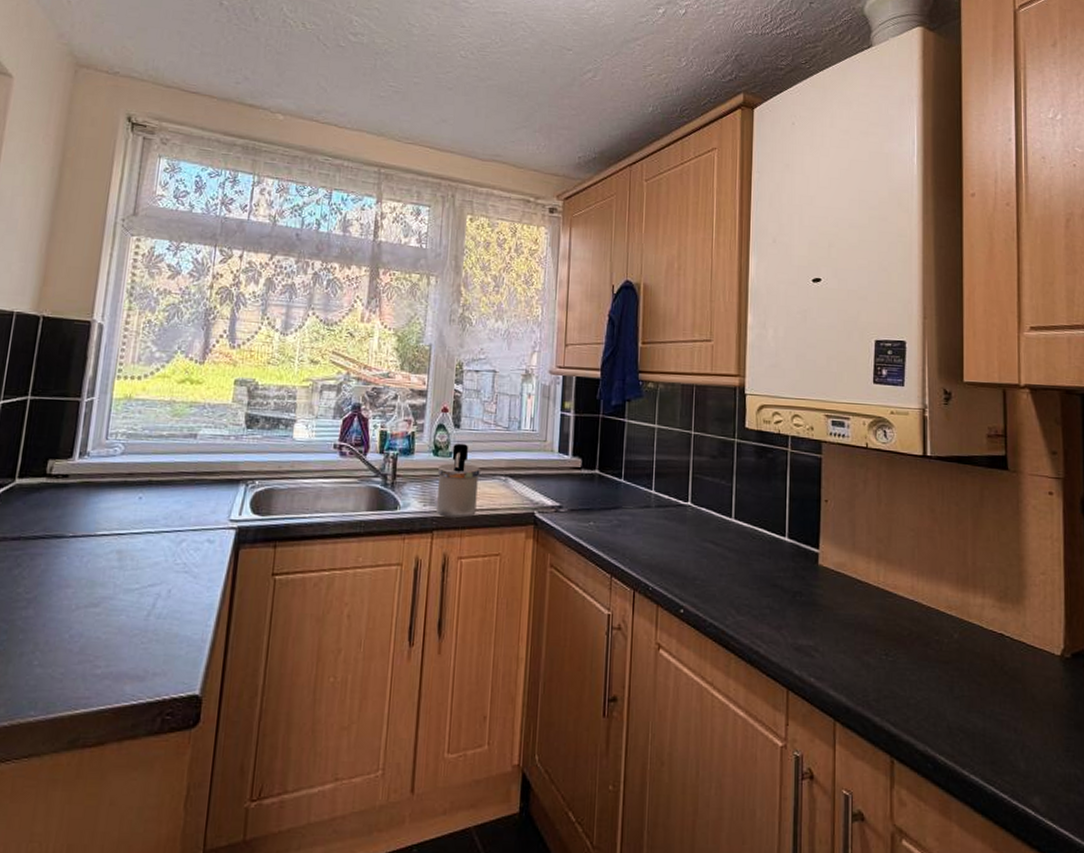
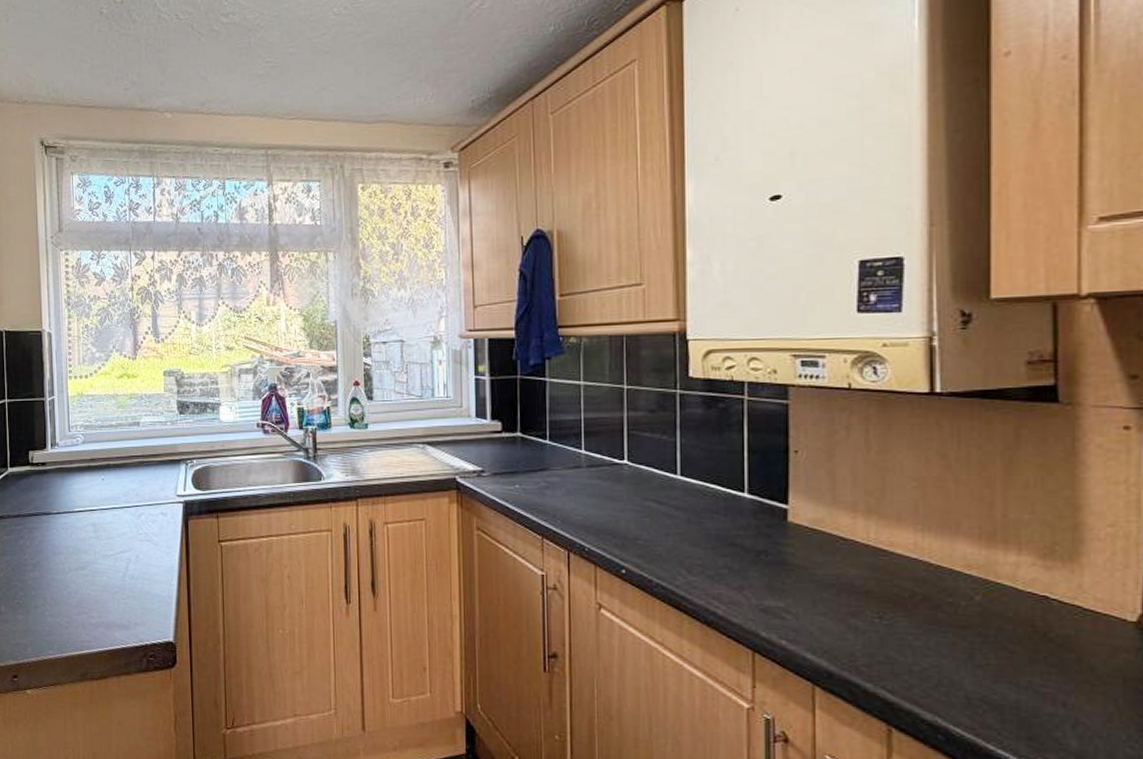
soap dispenser: present [435,444,480,519] -> none [355,415,397,487]

